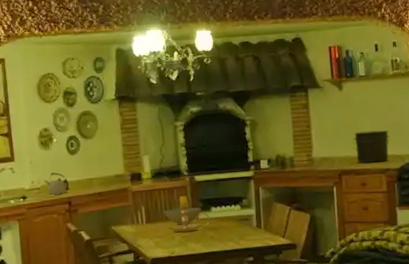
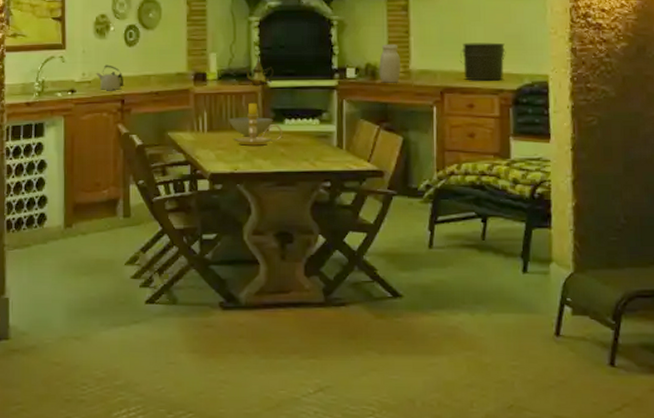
teapot: none [174,156,199,181] -> present [244,57,274,85]
jar: none [287,137,305,171] -> present [379,43,401,83]

